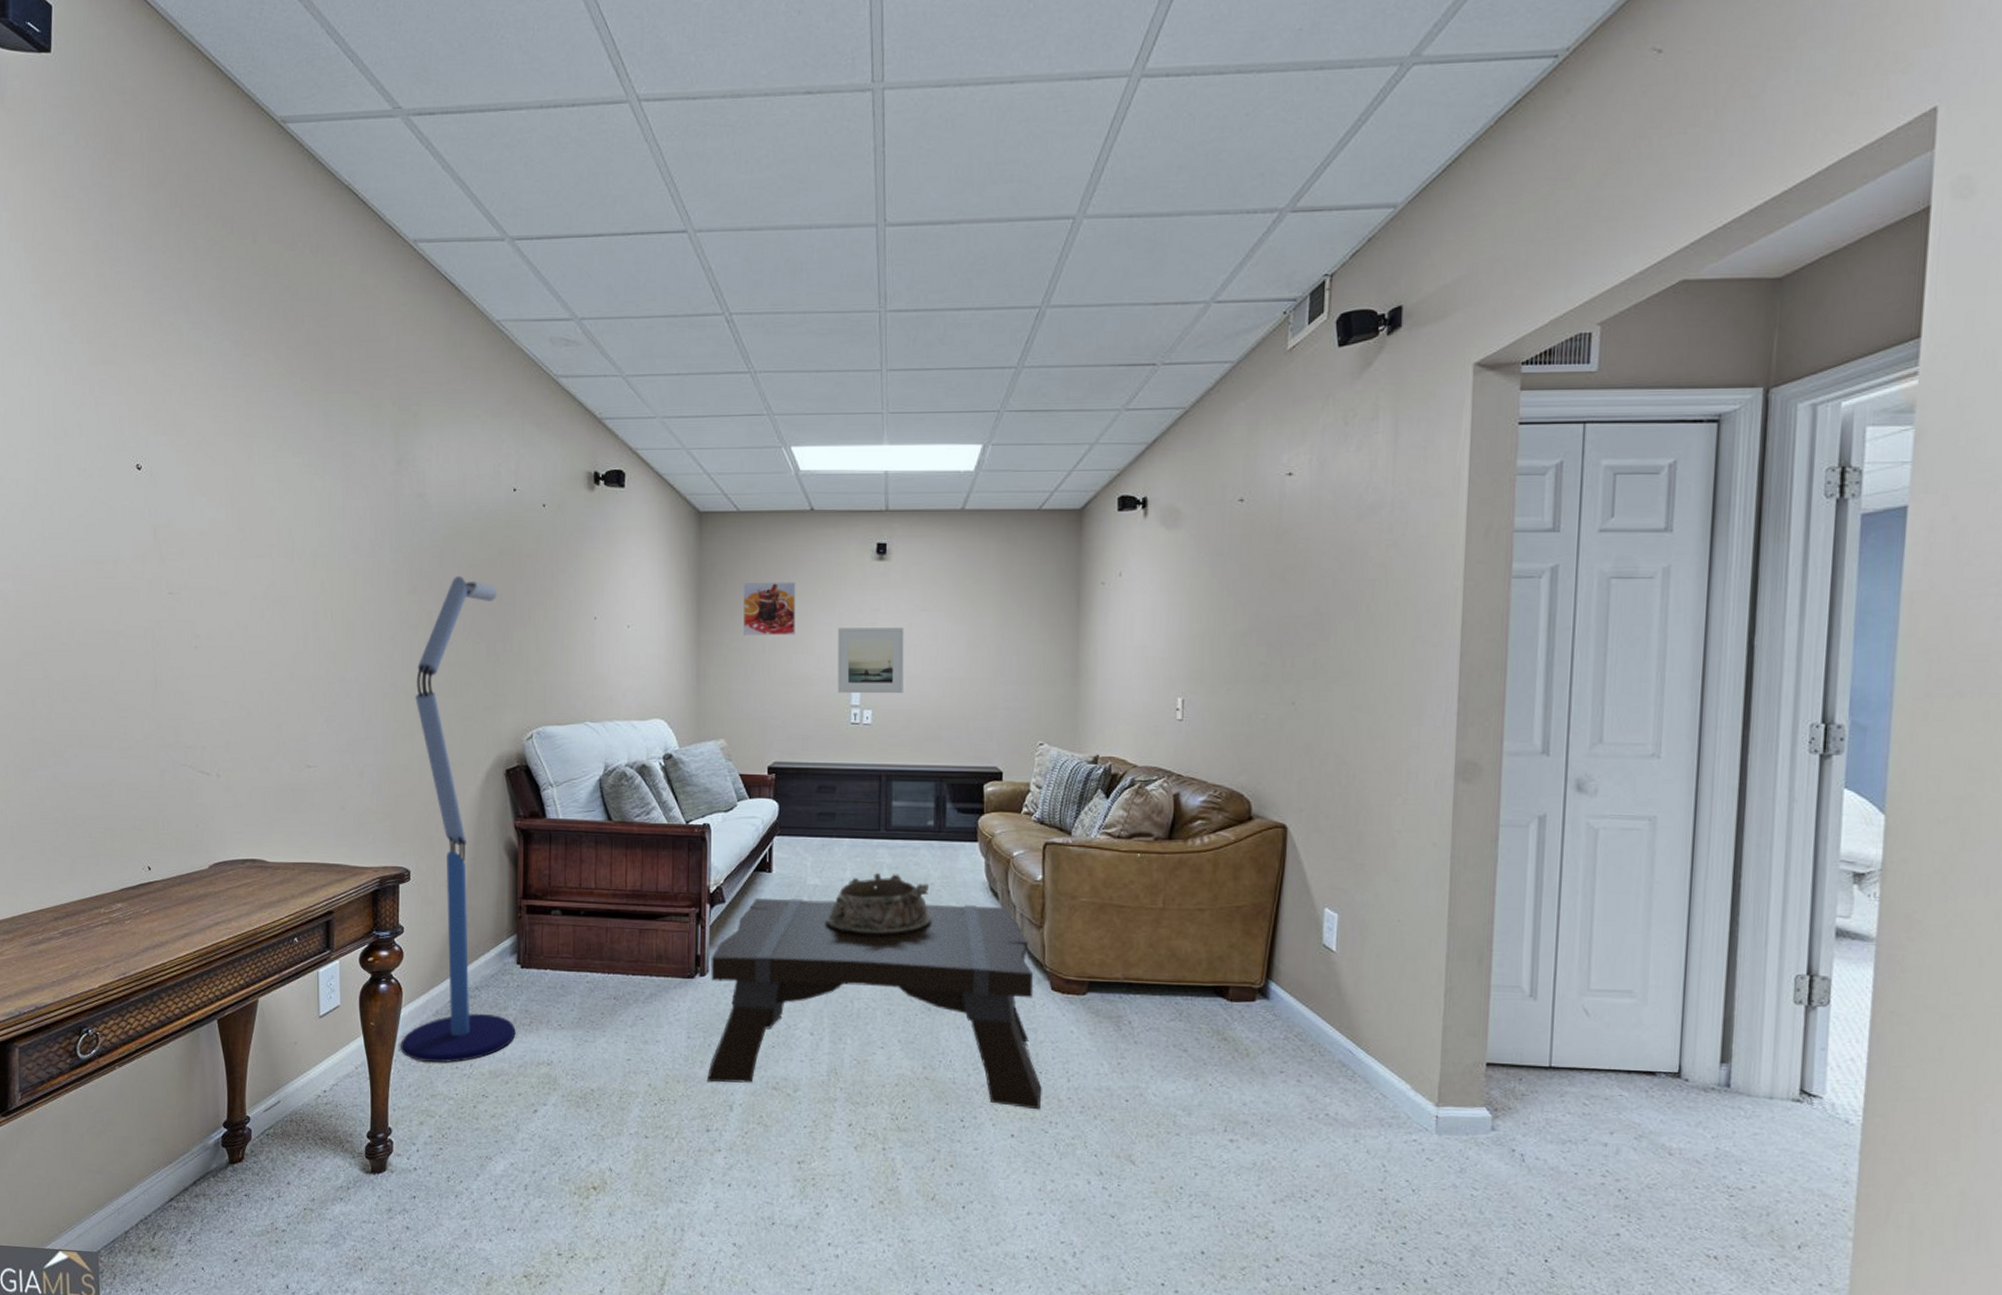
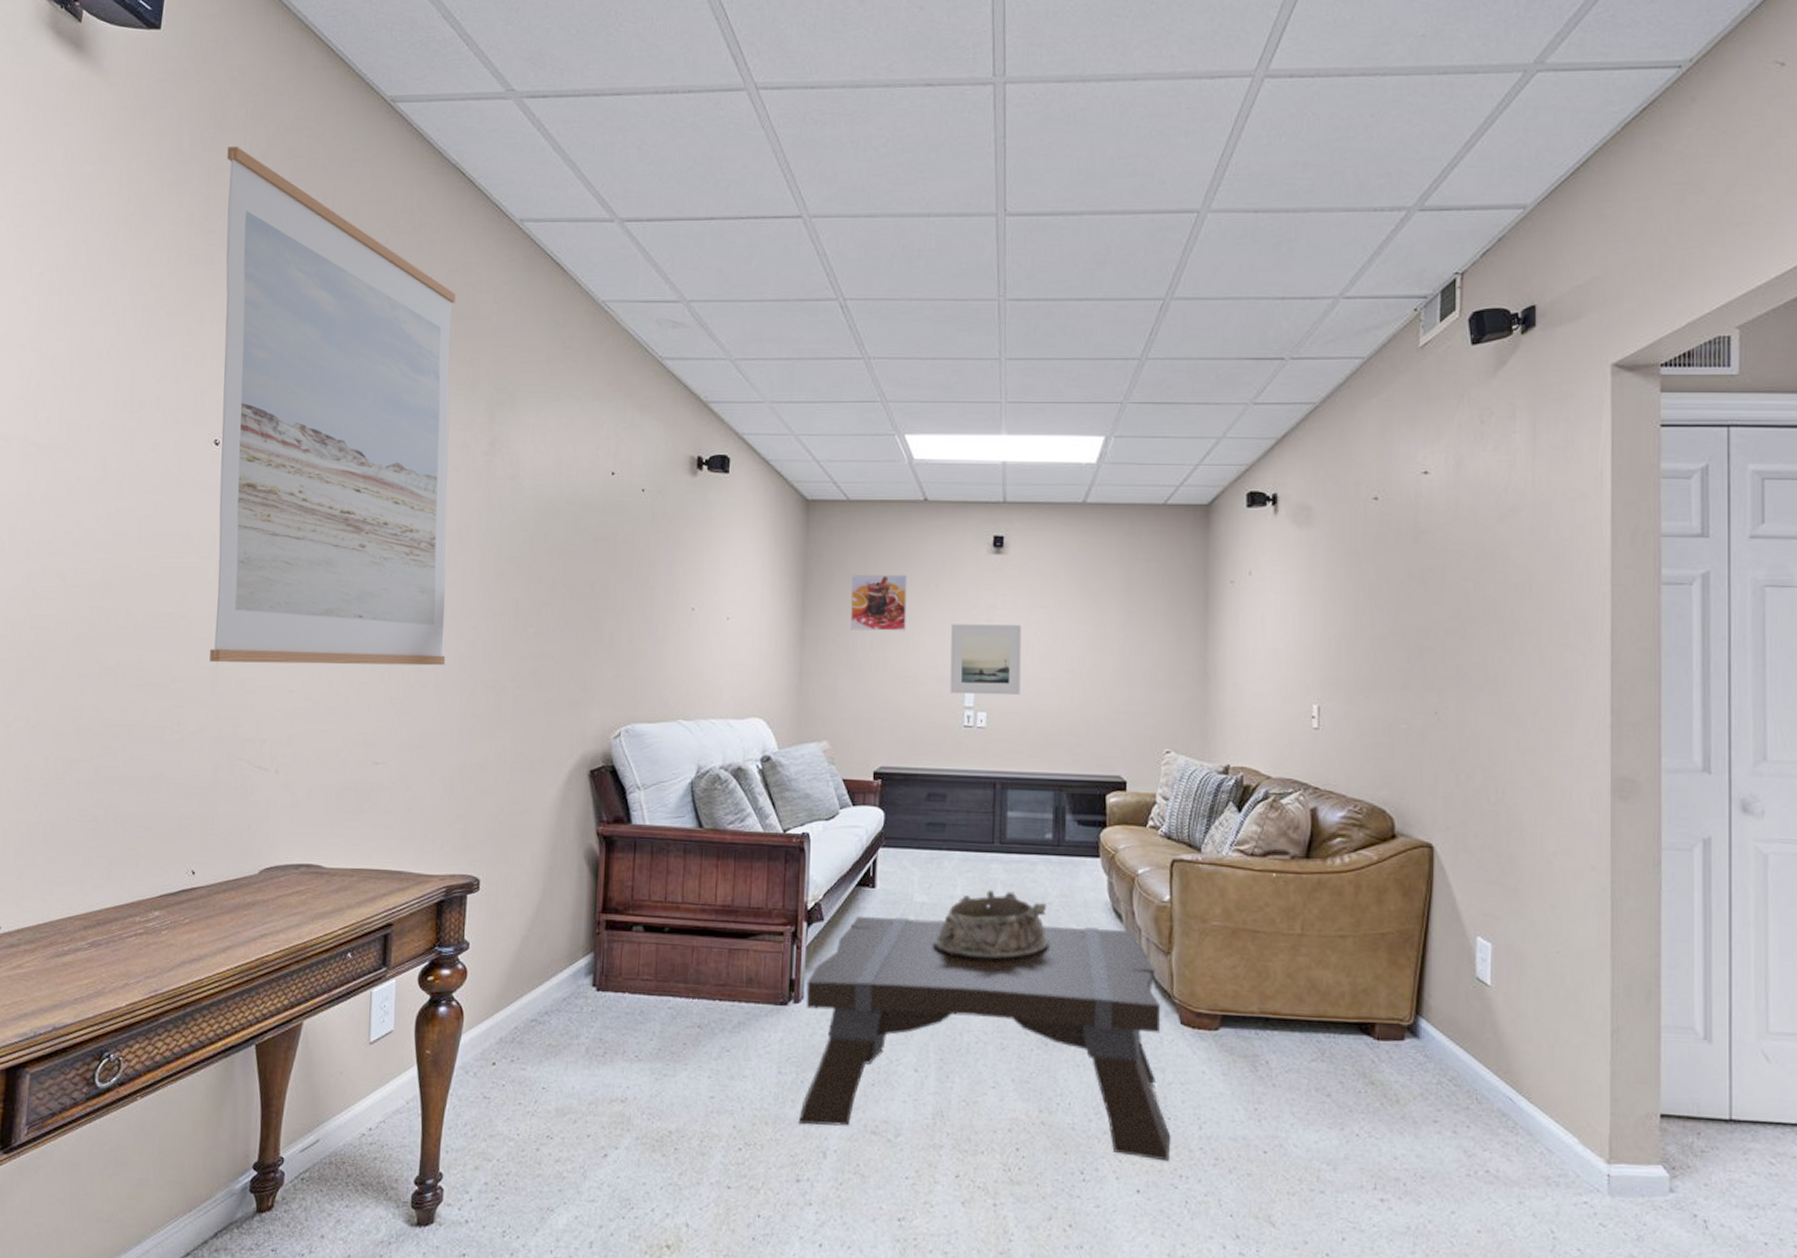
wall art: none [126,172,367,676] -> present [210,146,456,666]
floor lamp: present [399,576,516,1063] -> none [457,563,590,1099]

